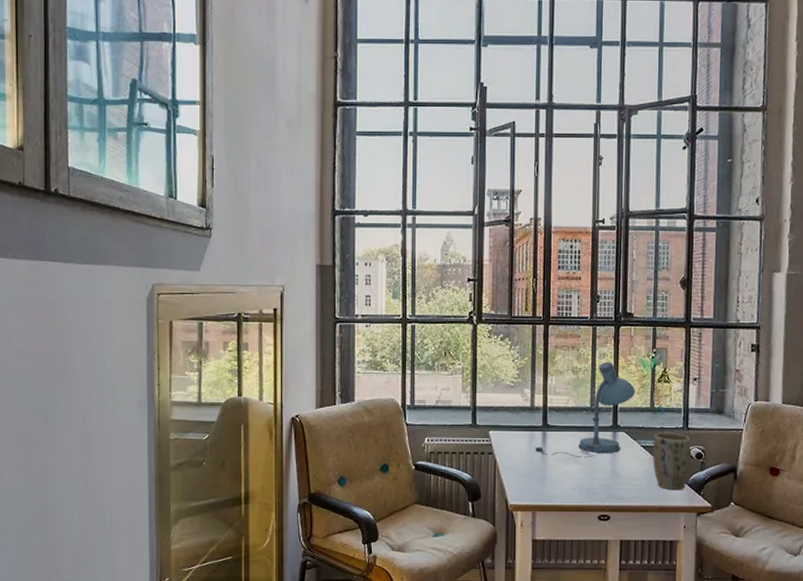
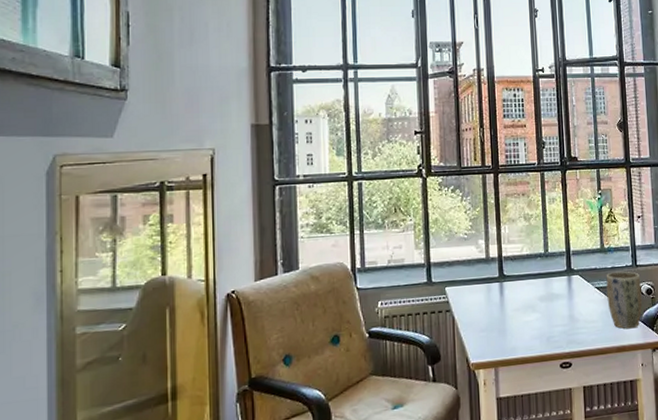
desk lamp: present [534,361,636,457] -> none [492,205,586,307]

